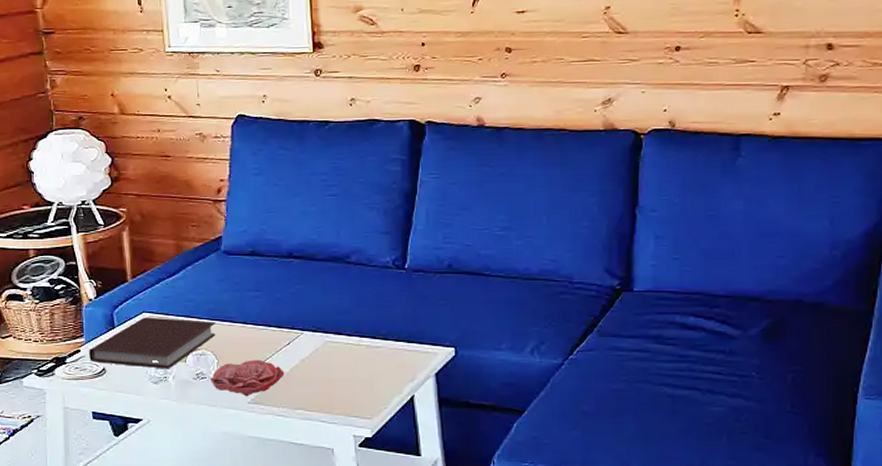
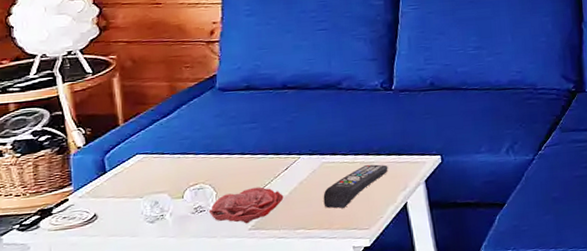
notebook: present [89,317,217,369] -> none [78,155,214,210]
remote control: none [325,350,396,393] -> present [323,164,388,209]

